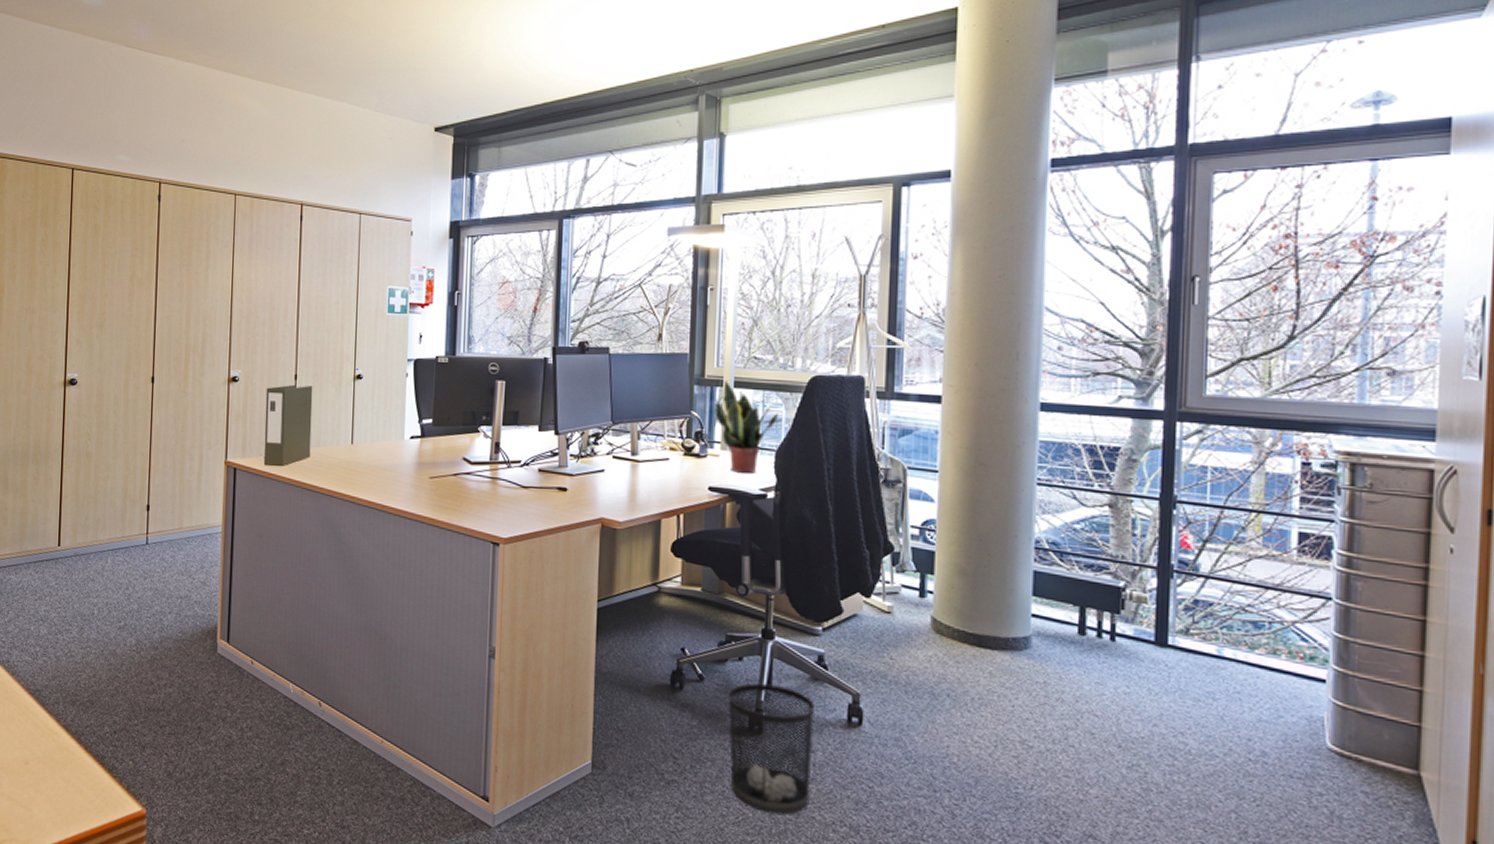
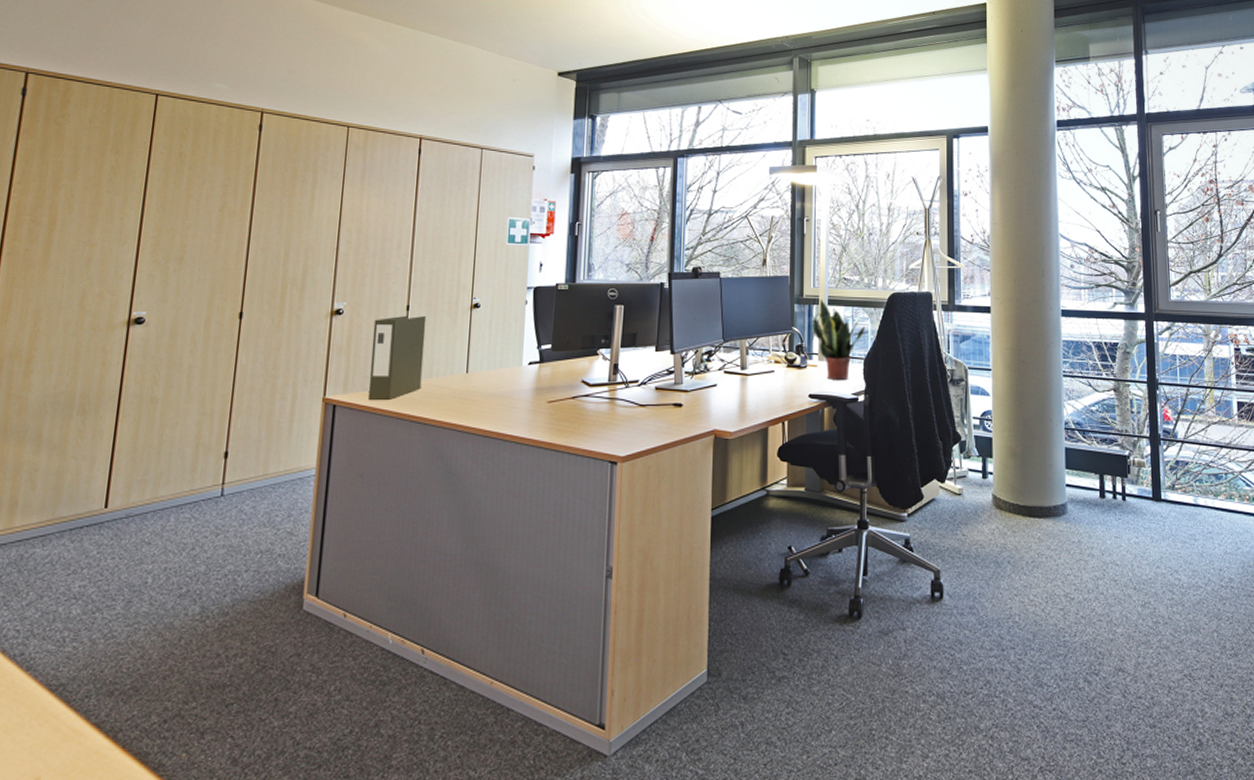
waste bin: present [728,683,814,814] -> none [830,571,904,694]

